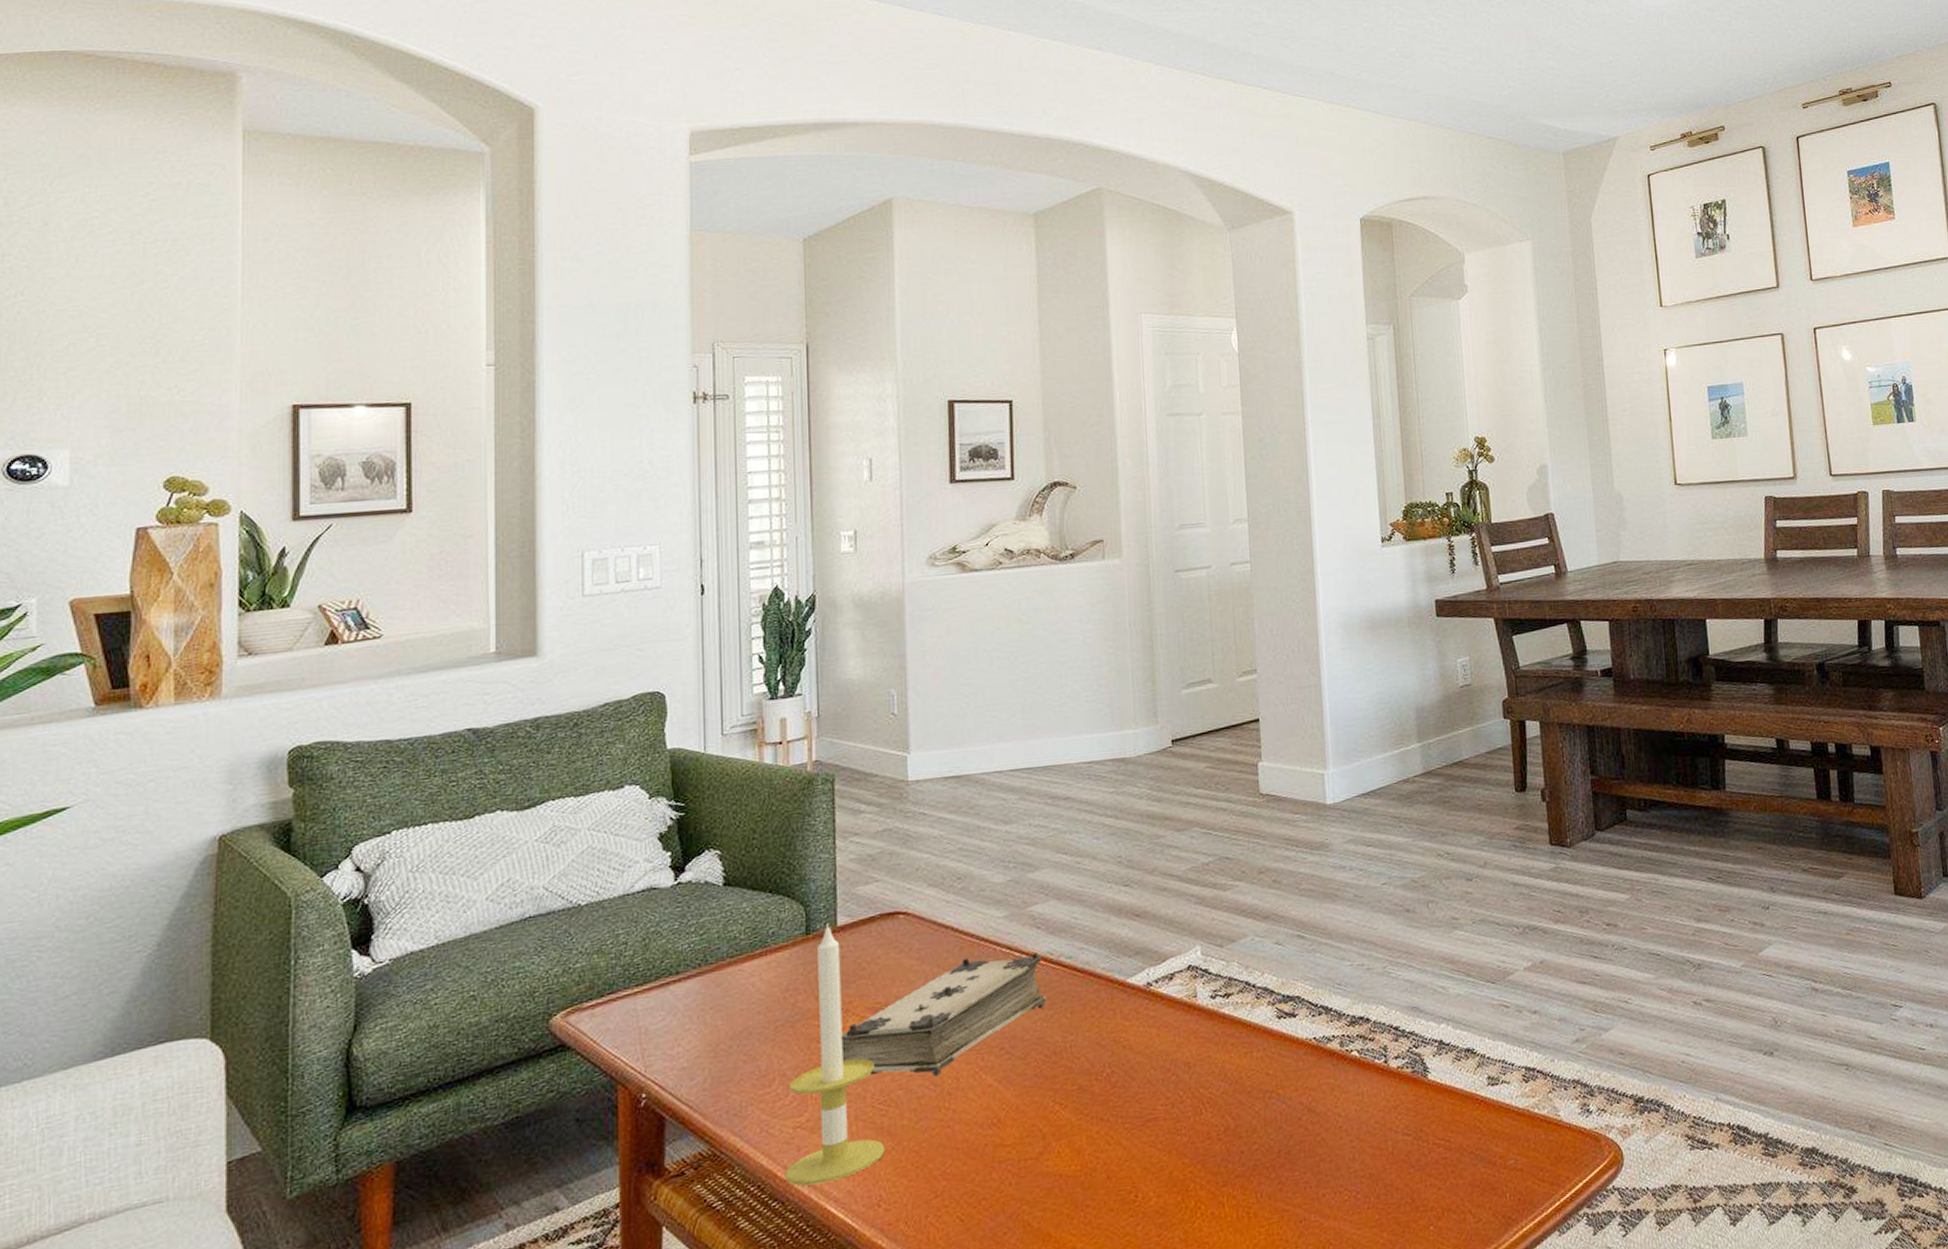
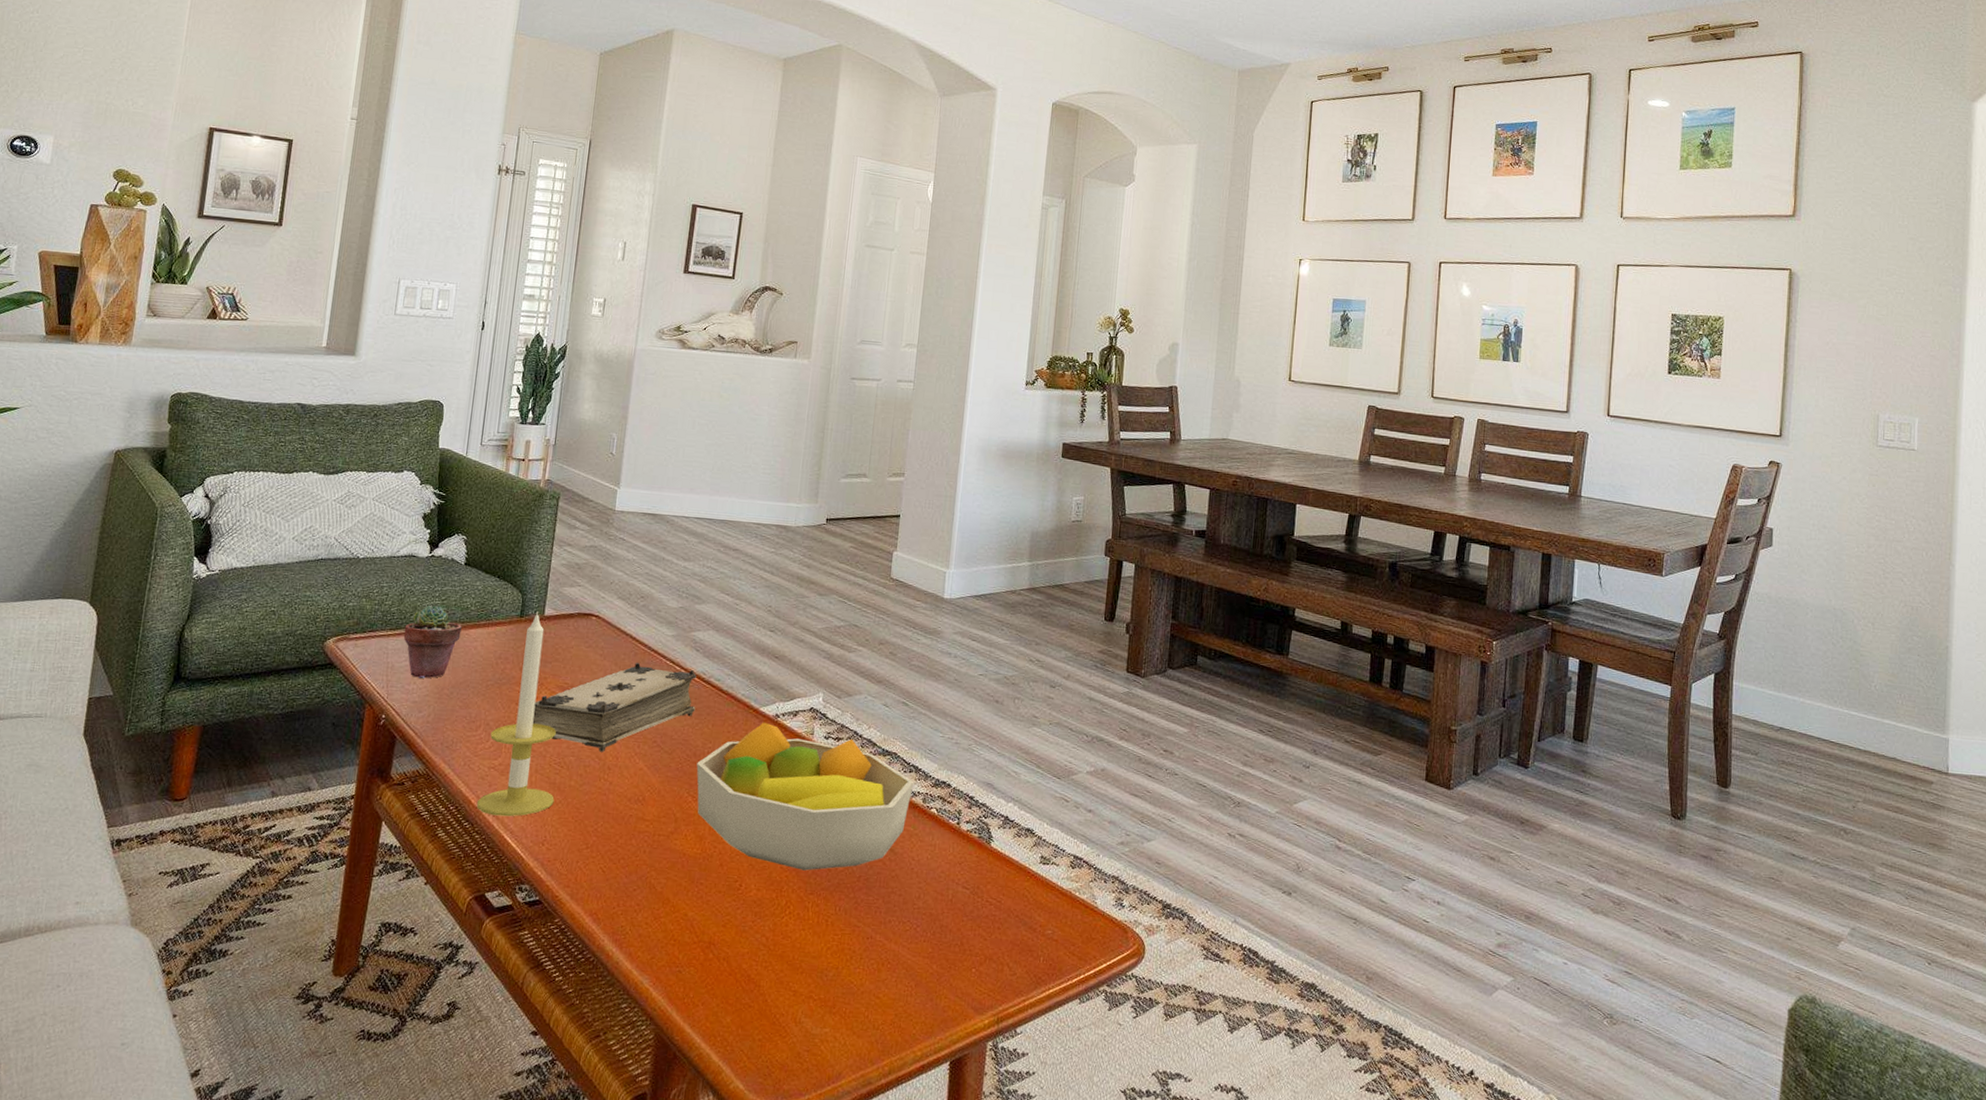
potted succulent: none [655,943,731,1038] -> present [403,605,462,679]
fruit bowl: none [1059,992,1327,1161] -> present [696,722,915,871]

